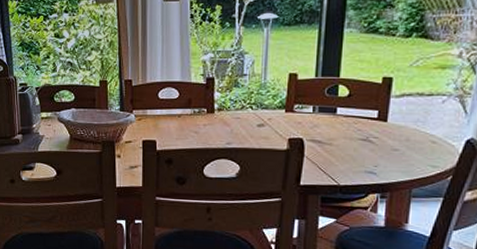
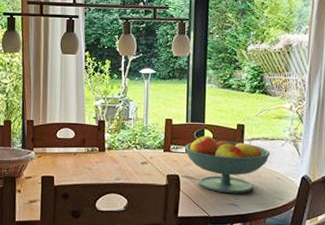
fruit bowl: none [311,92,426,161] -> present [184,136,271,194]

